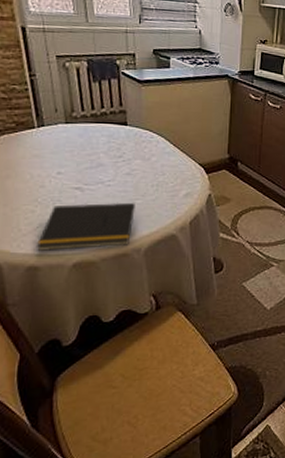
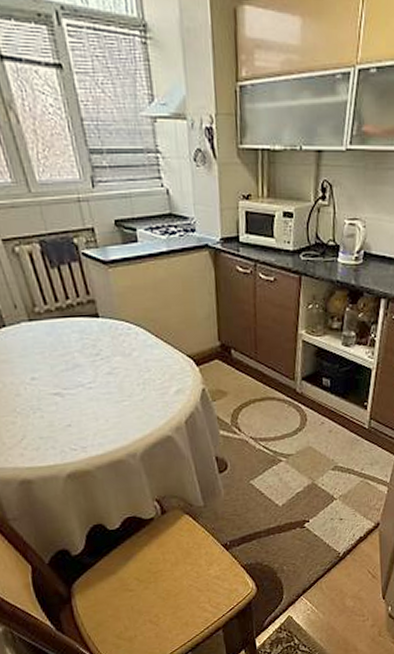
notepad: present [35,202,135,251] -> none [24,404,124,464]

